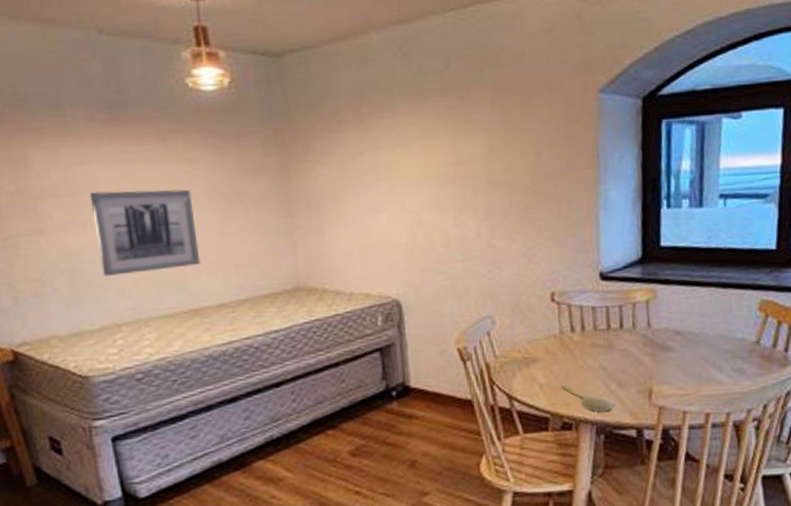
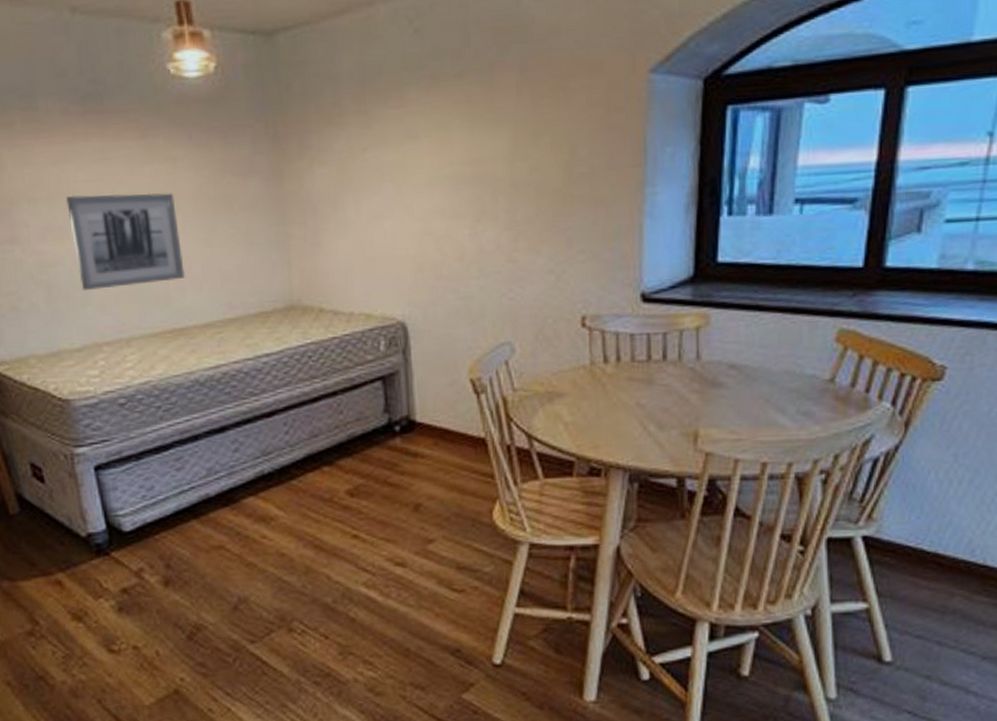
spoon: present [561,385,614,412] -> none [589,425,651,457]

